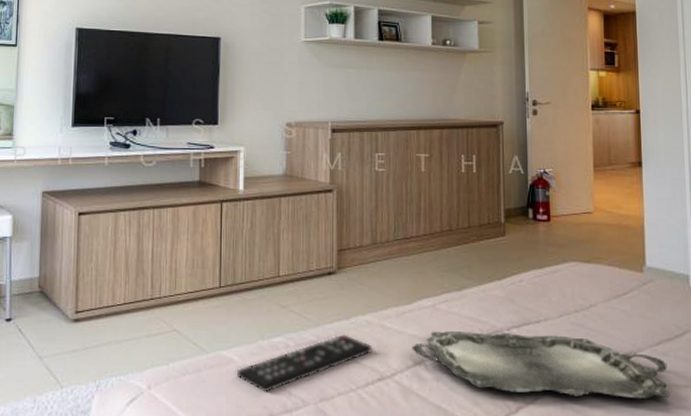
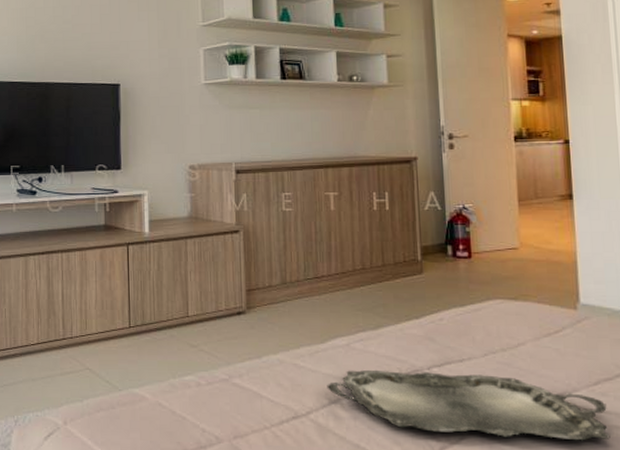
remote control: present [236,334,373,393] -> none [149,373,286,429]

